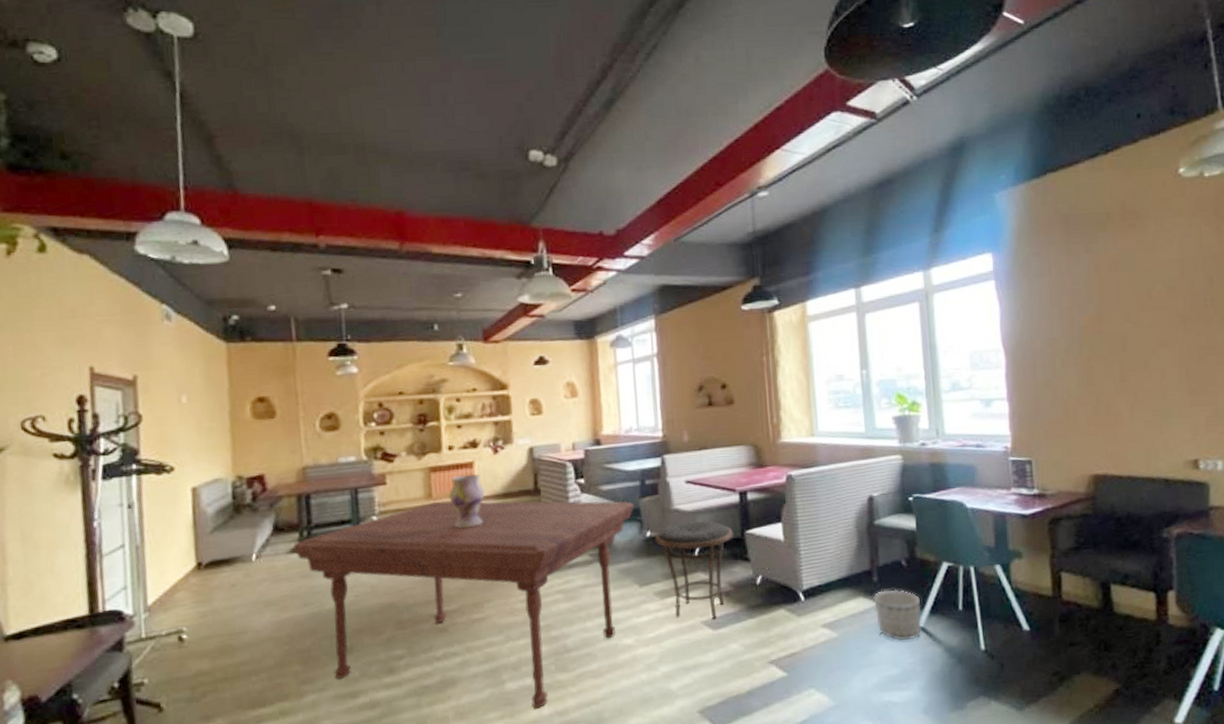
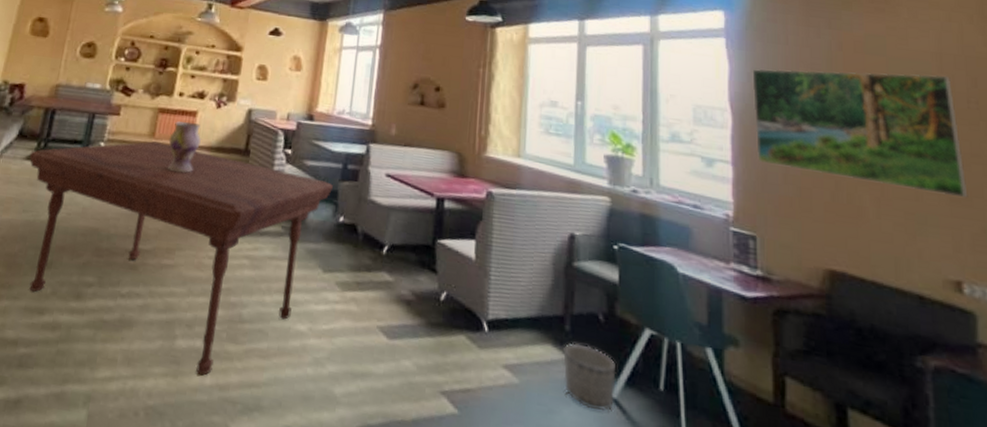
side table: present [655,519,733,620] -> none [346,215,425,328]
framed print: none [1020,279,1204,393] -> present [752,69,968,198]

